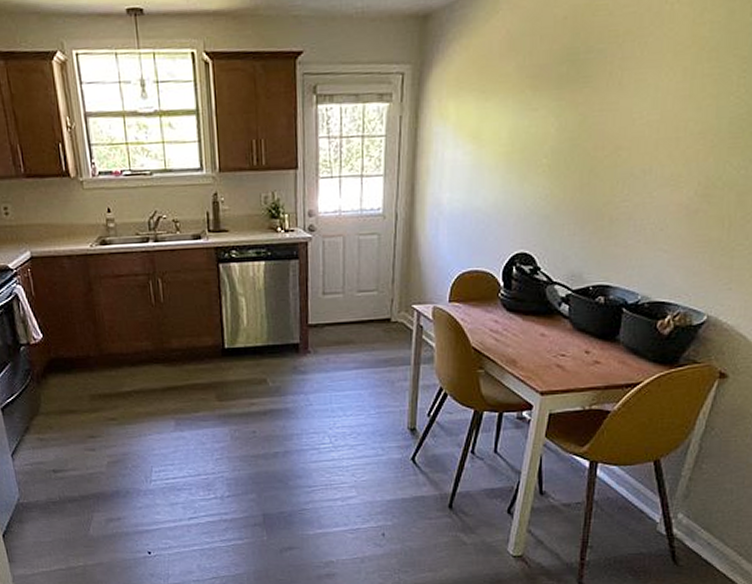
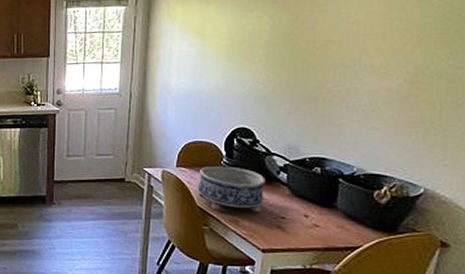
decorative bowl: none [472,299,546,352] -> present [197,167,266,213]

